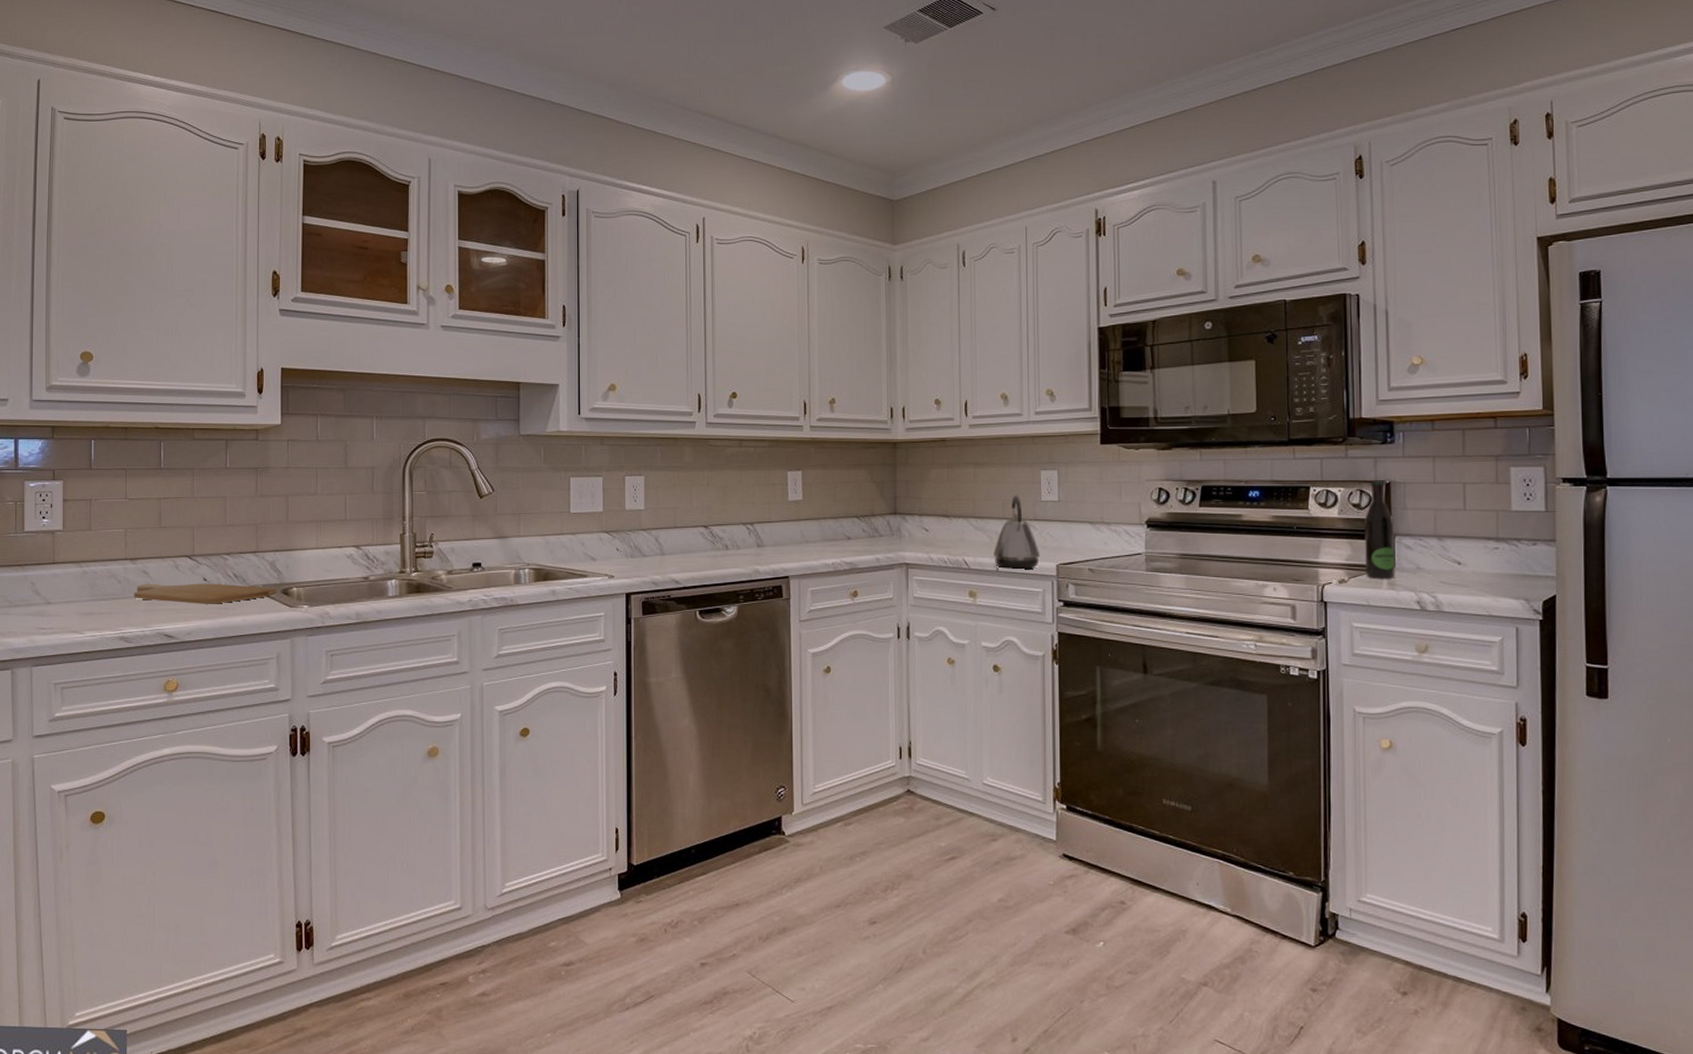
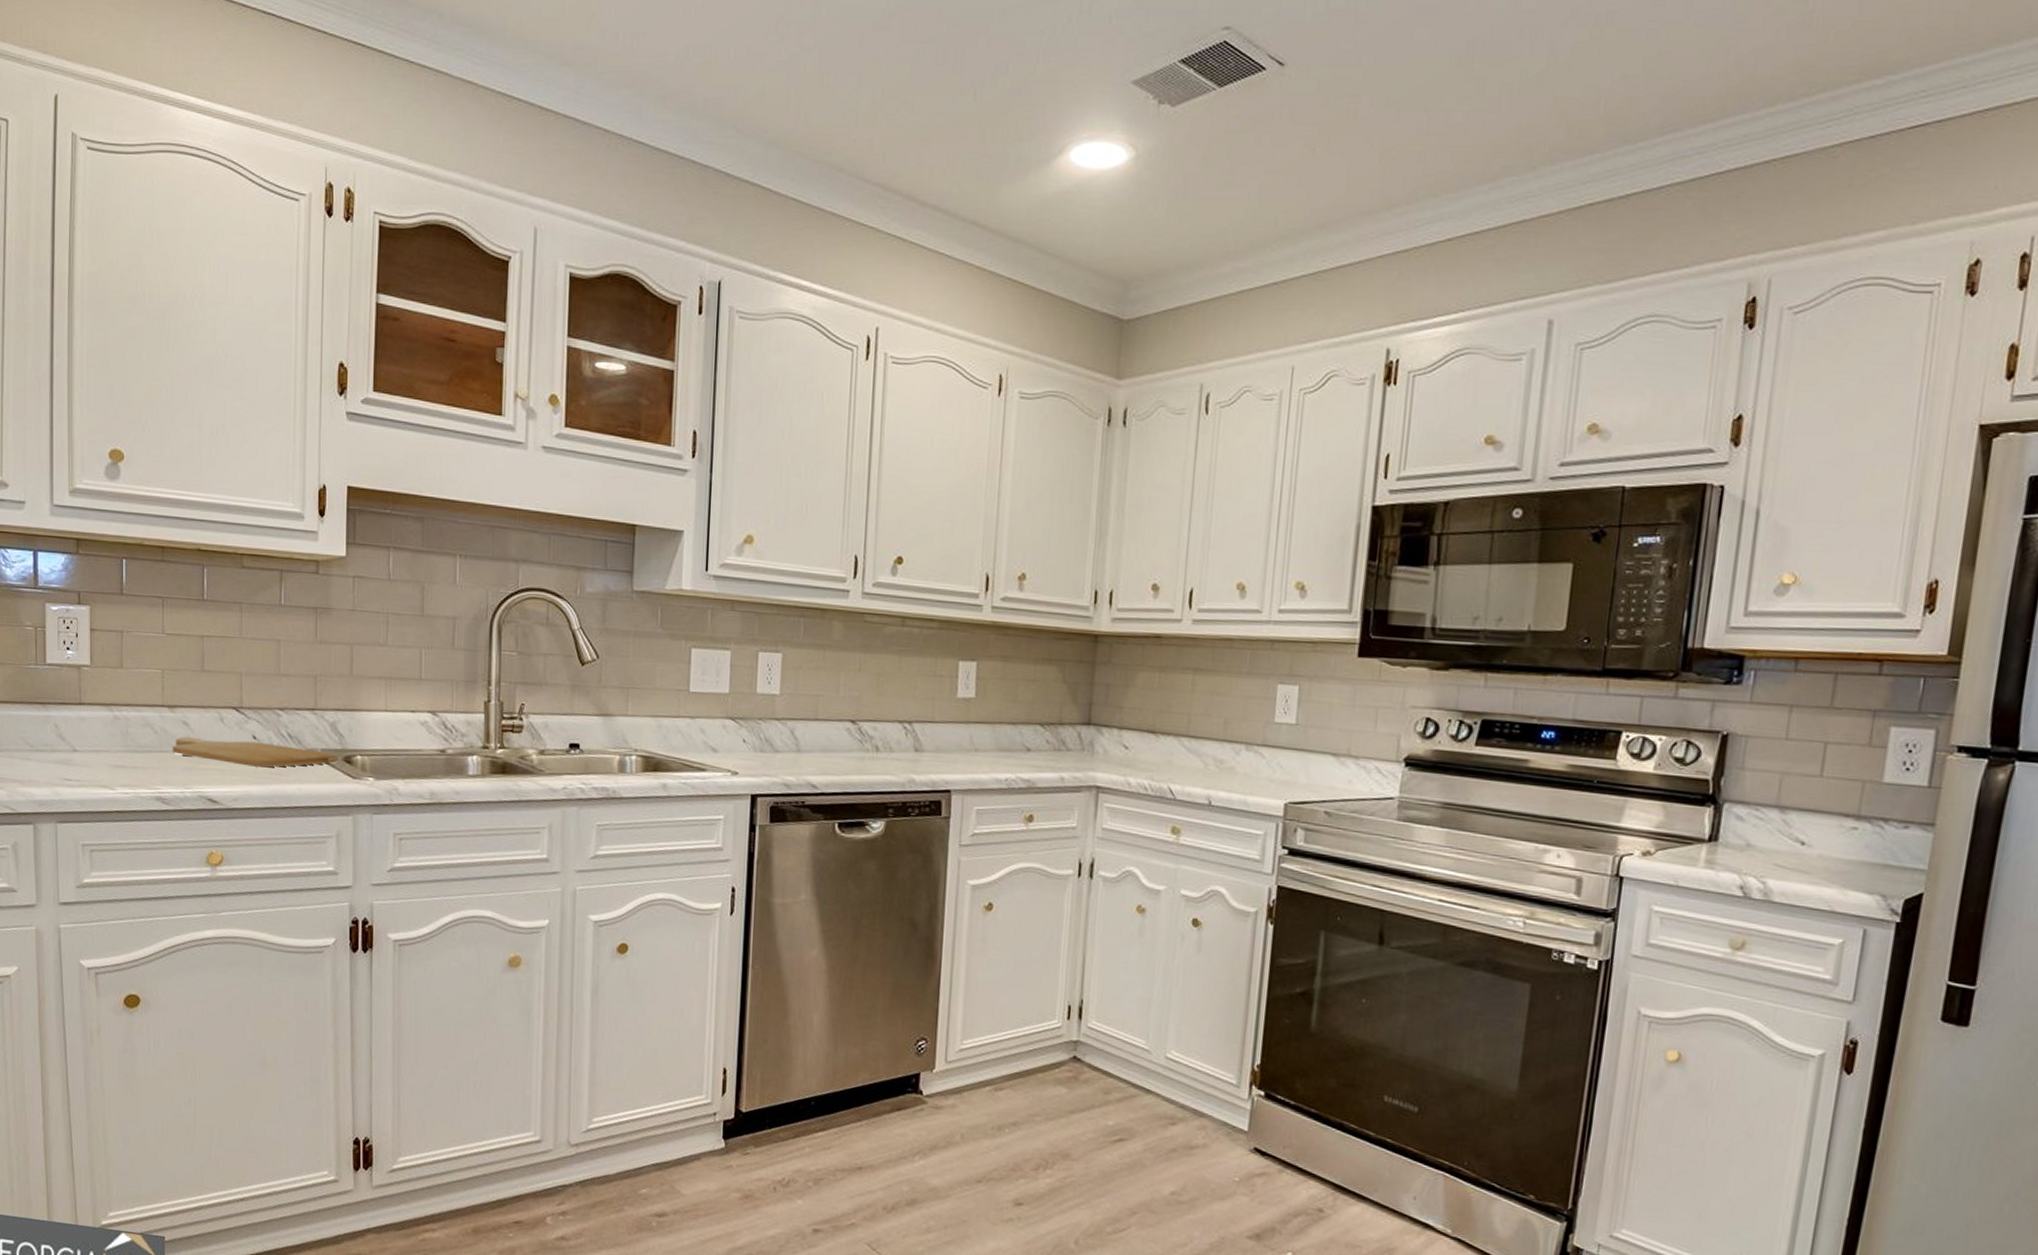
kettle: present [993,495,1041,570] -> none [1207,712,1266,807]
bottle: present [1364,480,1394,580] -> none [1678,729,1725,857]

